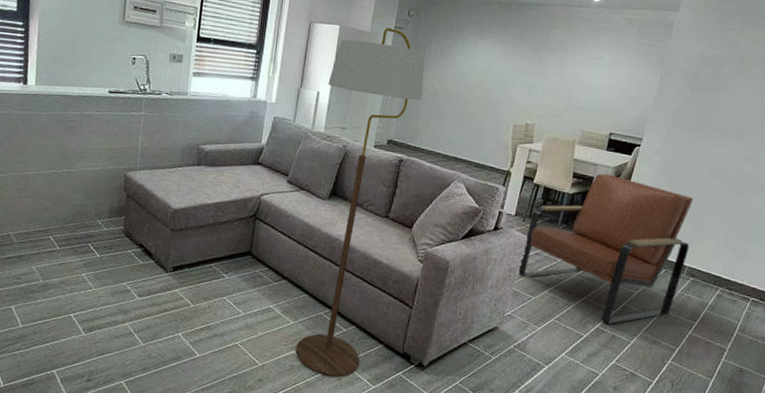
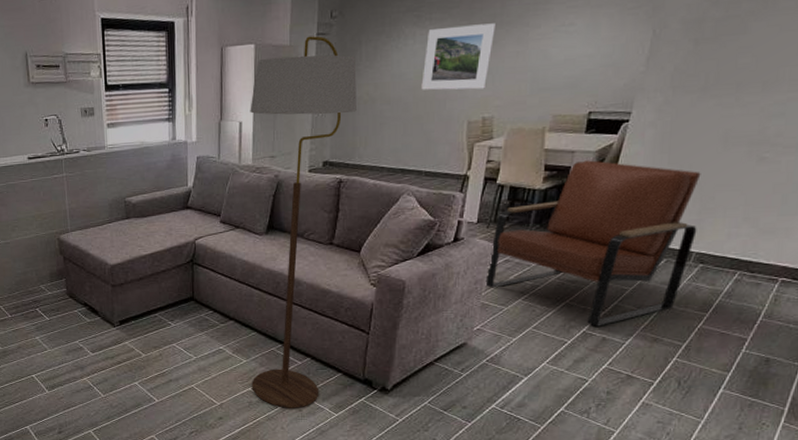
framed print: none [478,41,542,99] -> present [421,23,496,90]

